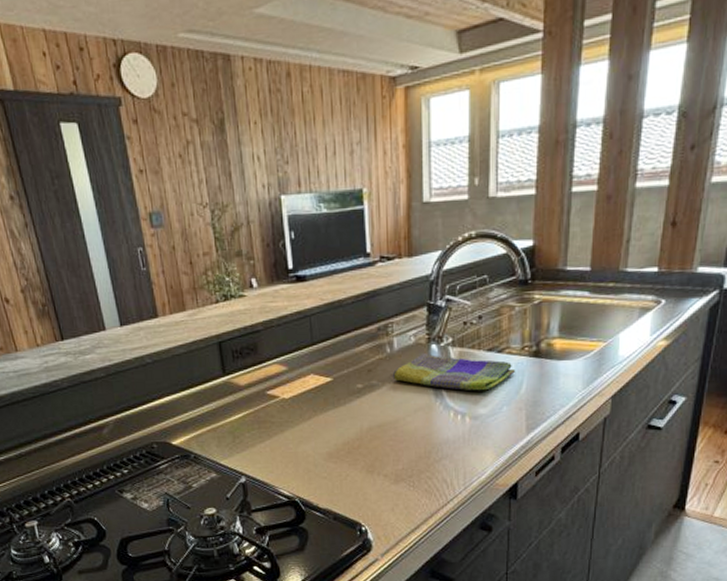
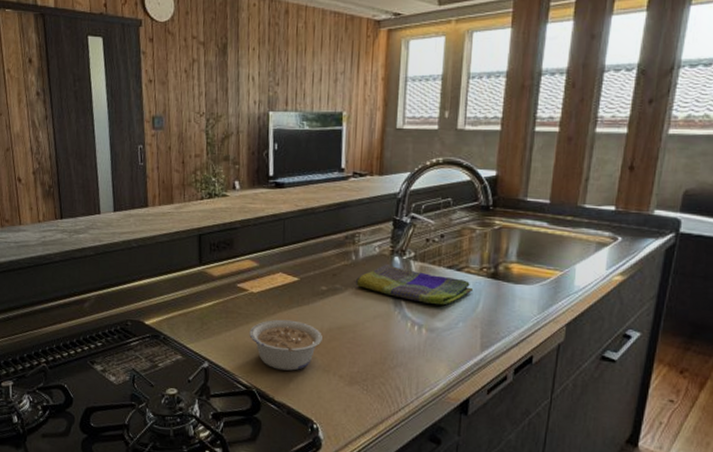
legume: none [285,423,363,476] -> present [249,319,322,371]

